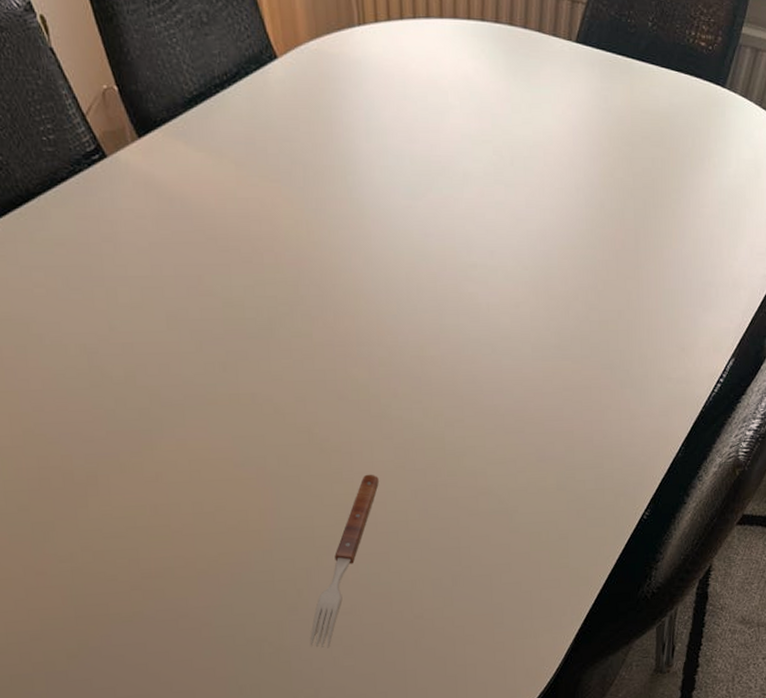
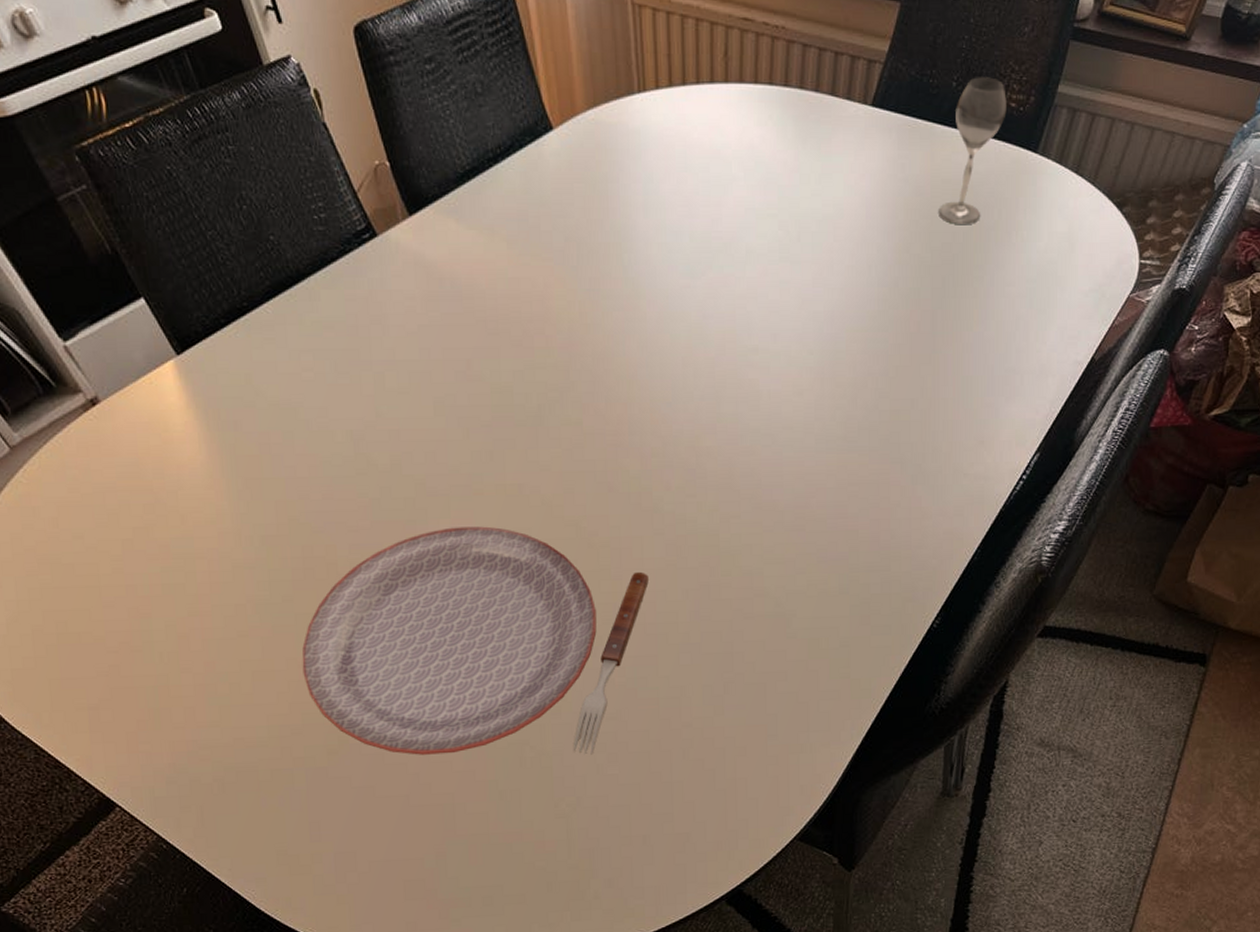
plate: none [39,434,331,656] -> present [302,526,597,755]
wineglass: none [639,18,697,151] -> present [939,77,1007,224]

